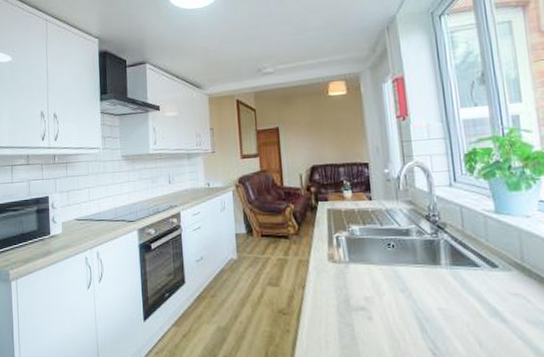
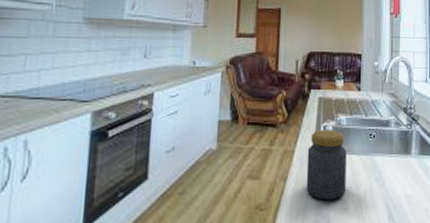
jar: none [322,240,368,308] -> present [306,129,347,200]

